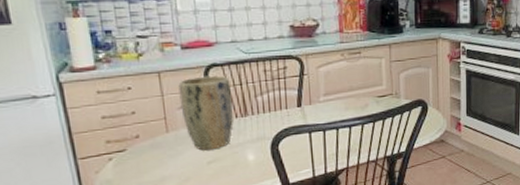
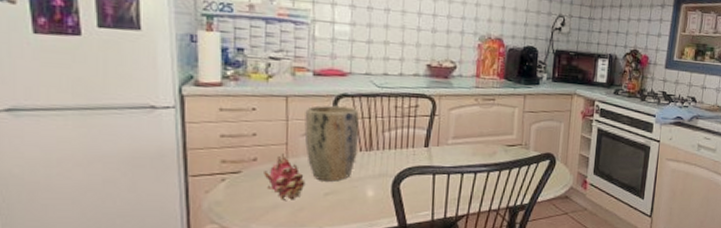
fruit: none [147,128,188,174] -> present [264,153,306,202]

